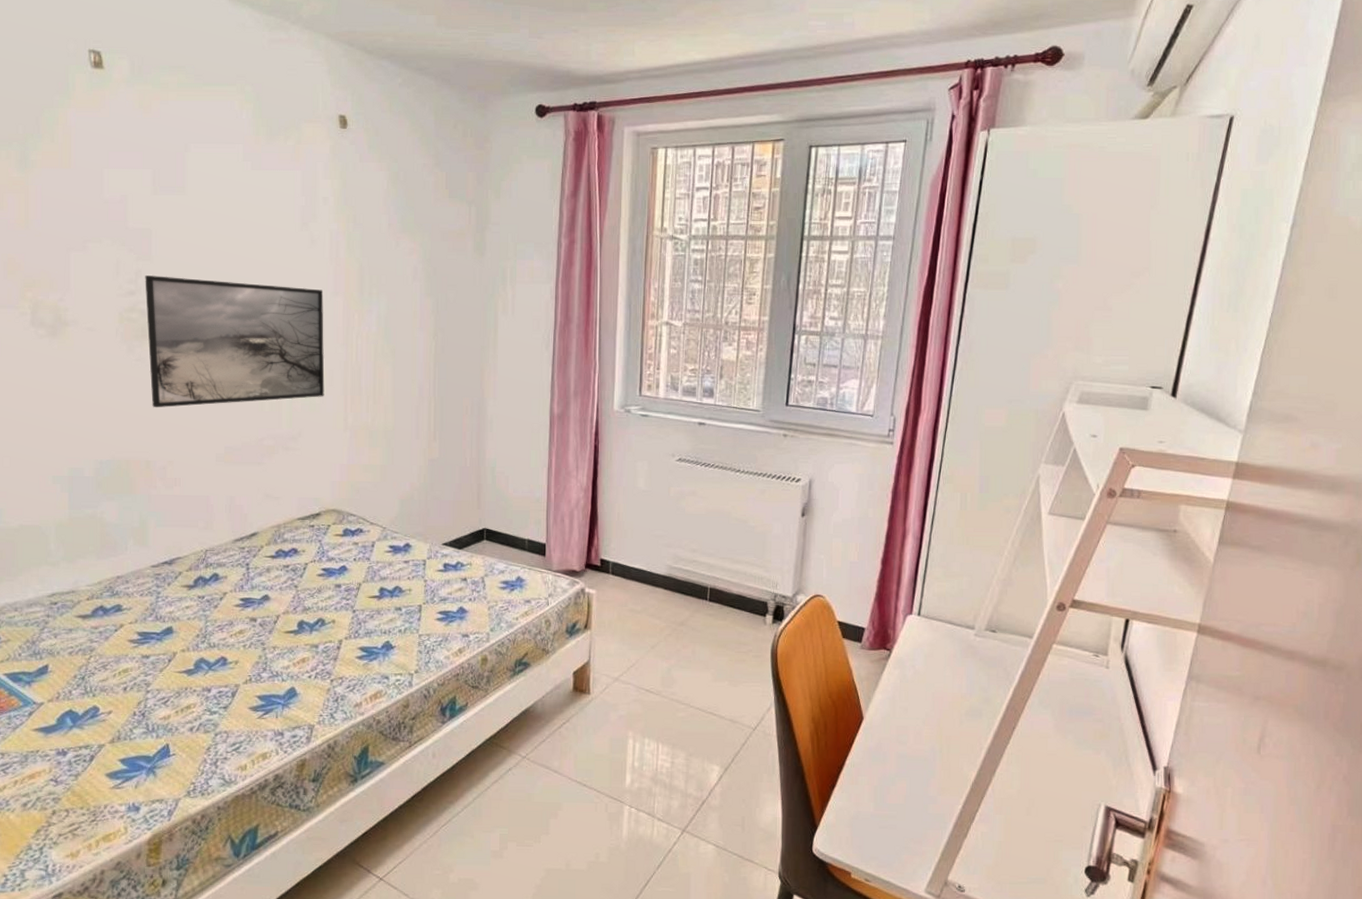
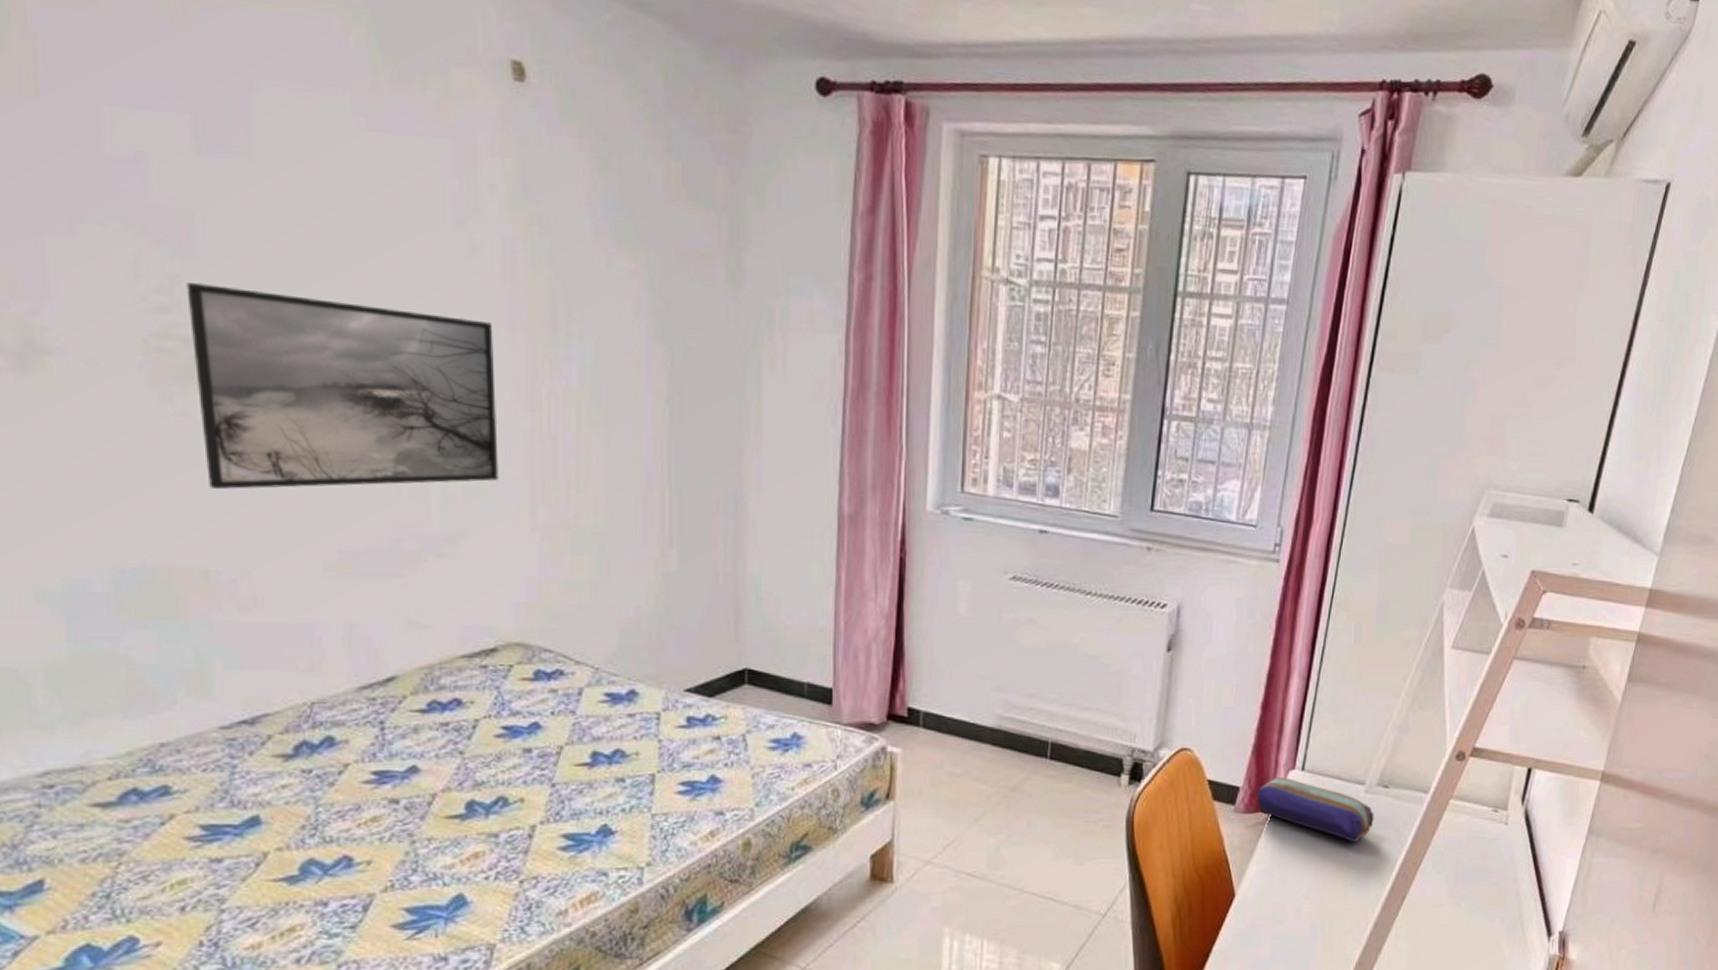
pencil case: none [880,620,984,679] -> present [1257,776,1374,843]

